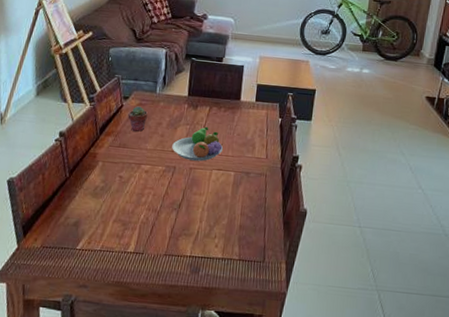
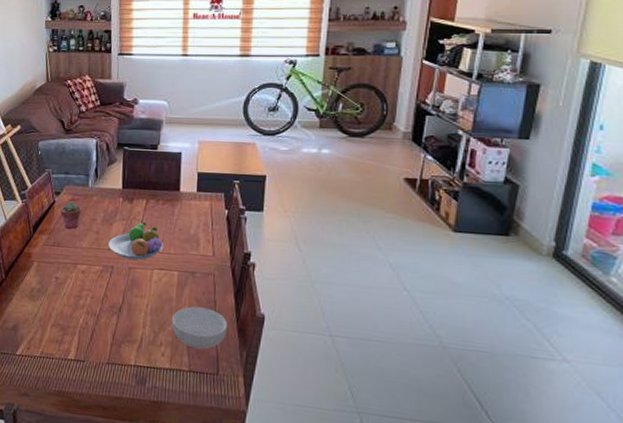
cereal bowl: none [225,203,275,240] -> present [171,306,228,349]

